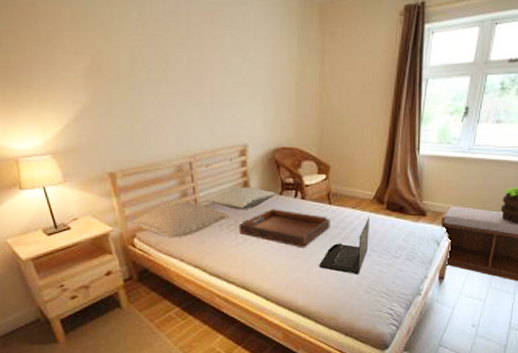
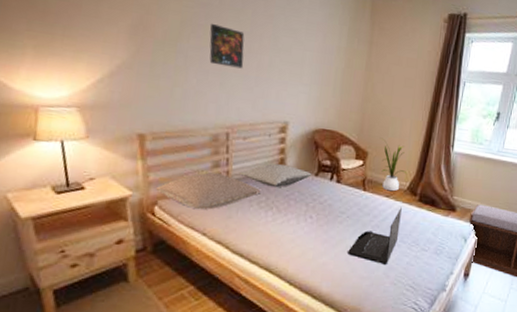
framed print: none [159,55,197,96] -> present [209,24,245,69]
serving tray: present [239,209,330,248] -> none [269,189,363,233]
house plant: none [342,149,373,202] -> present [381,137,408,192]

